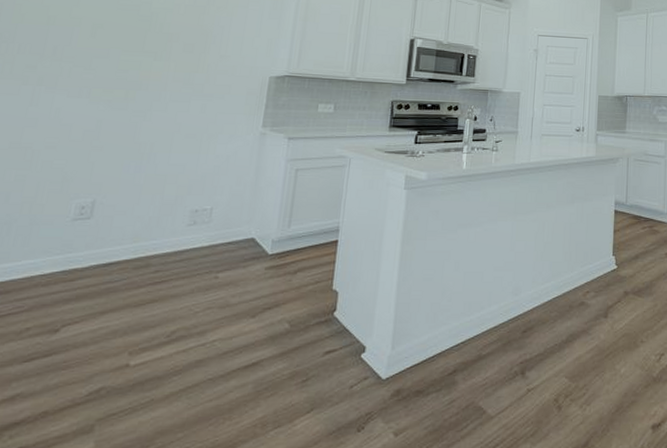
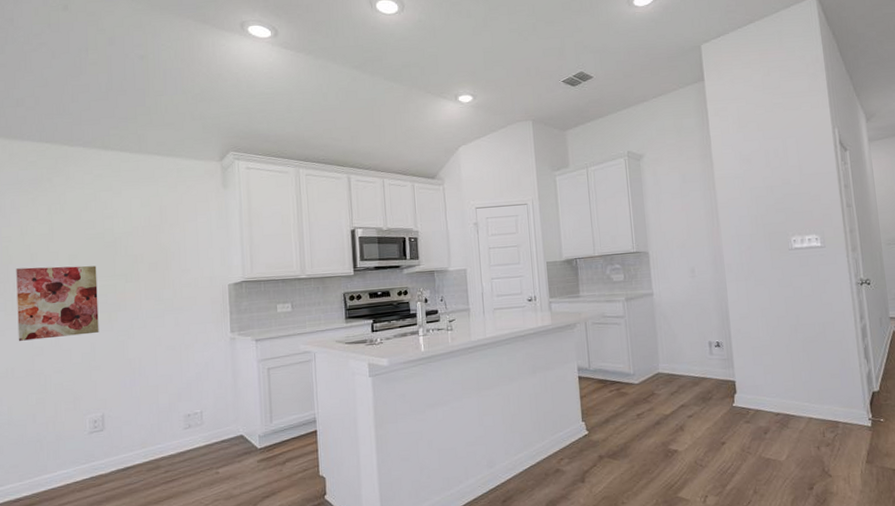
wall art: none [9,29,124,111] -> present [16,265,99,341]

